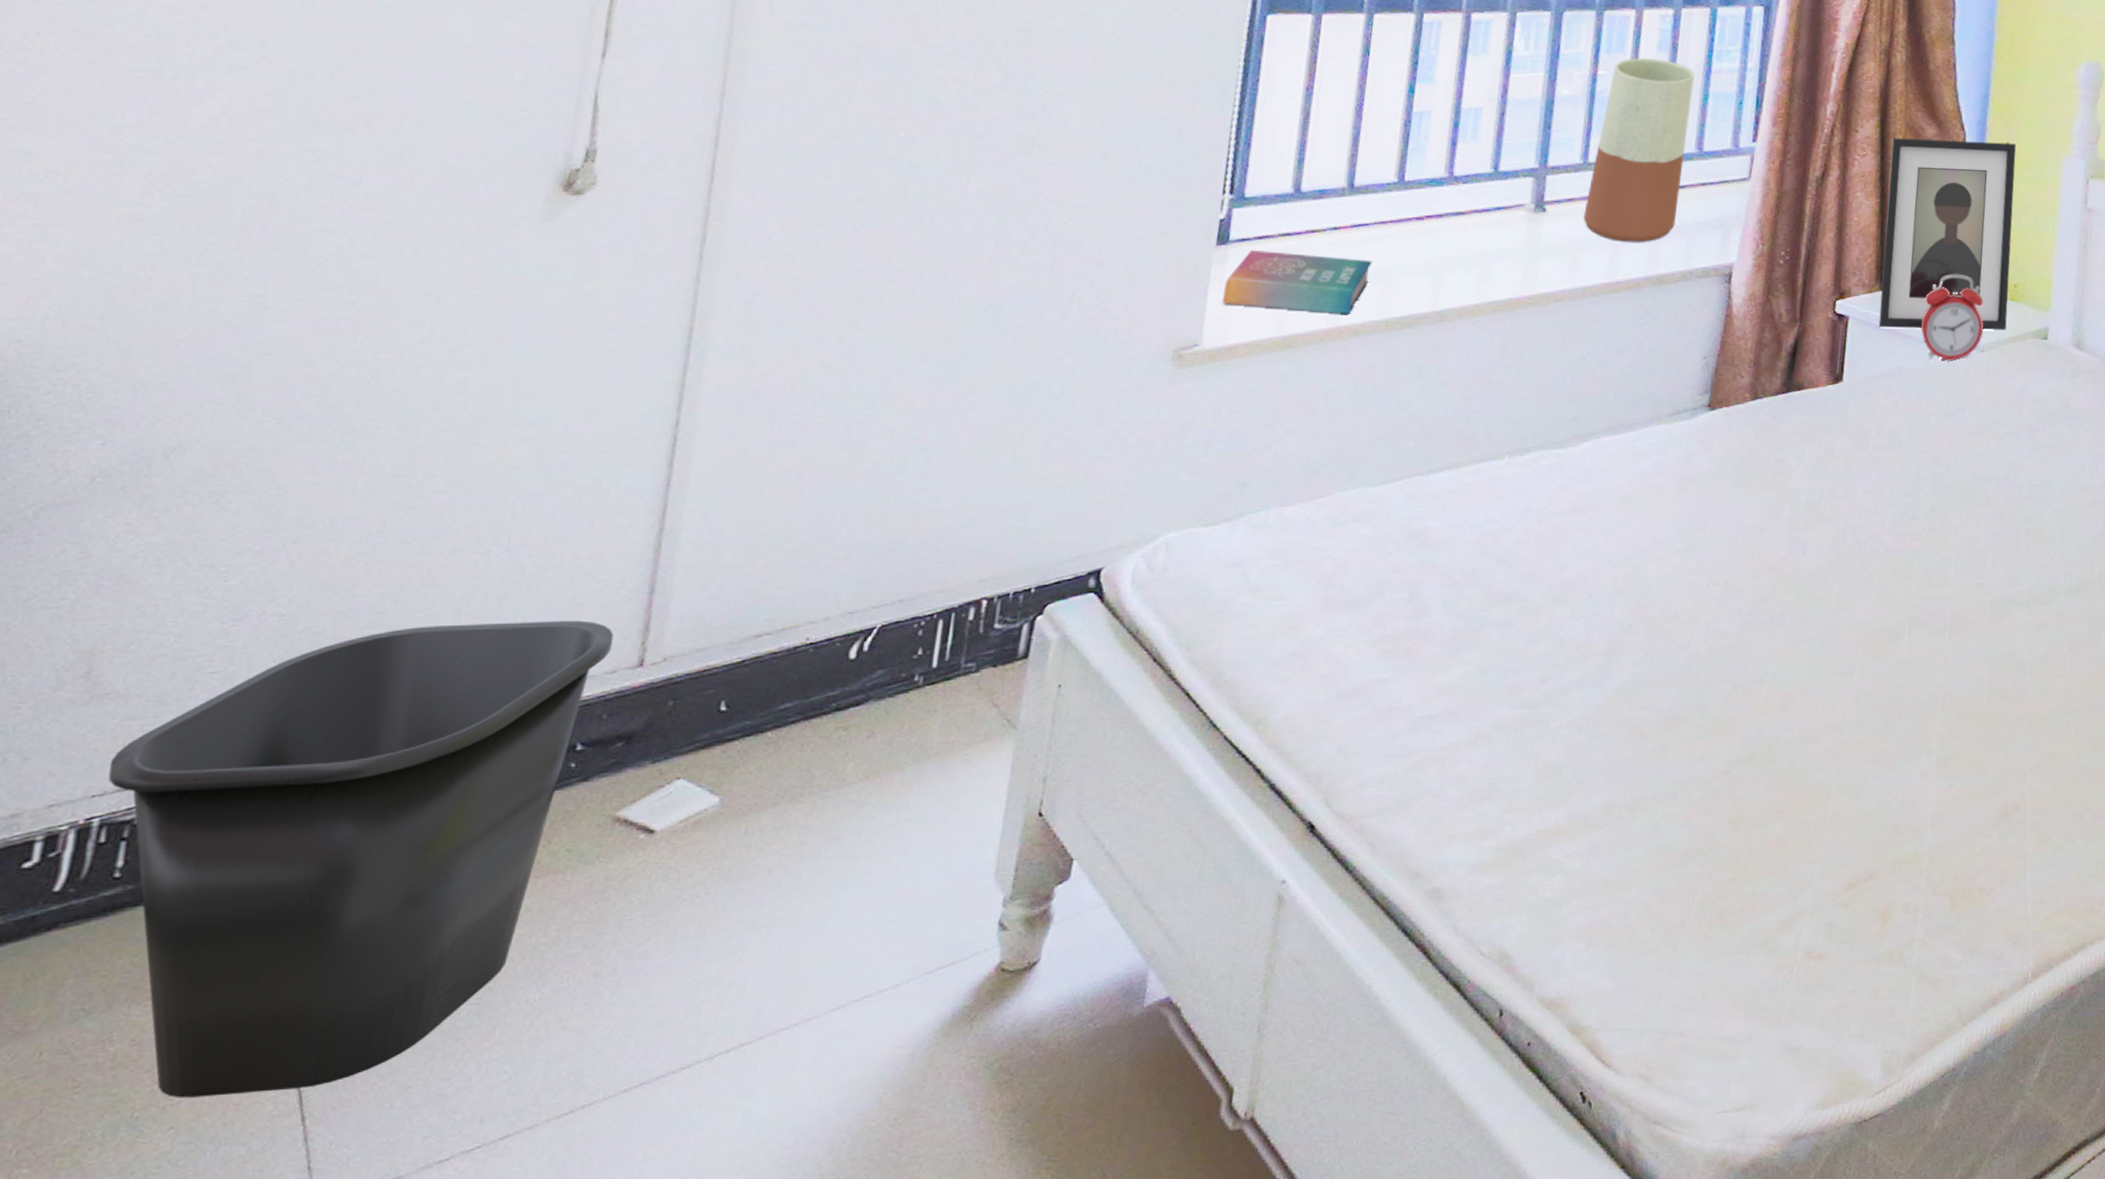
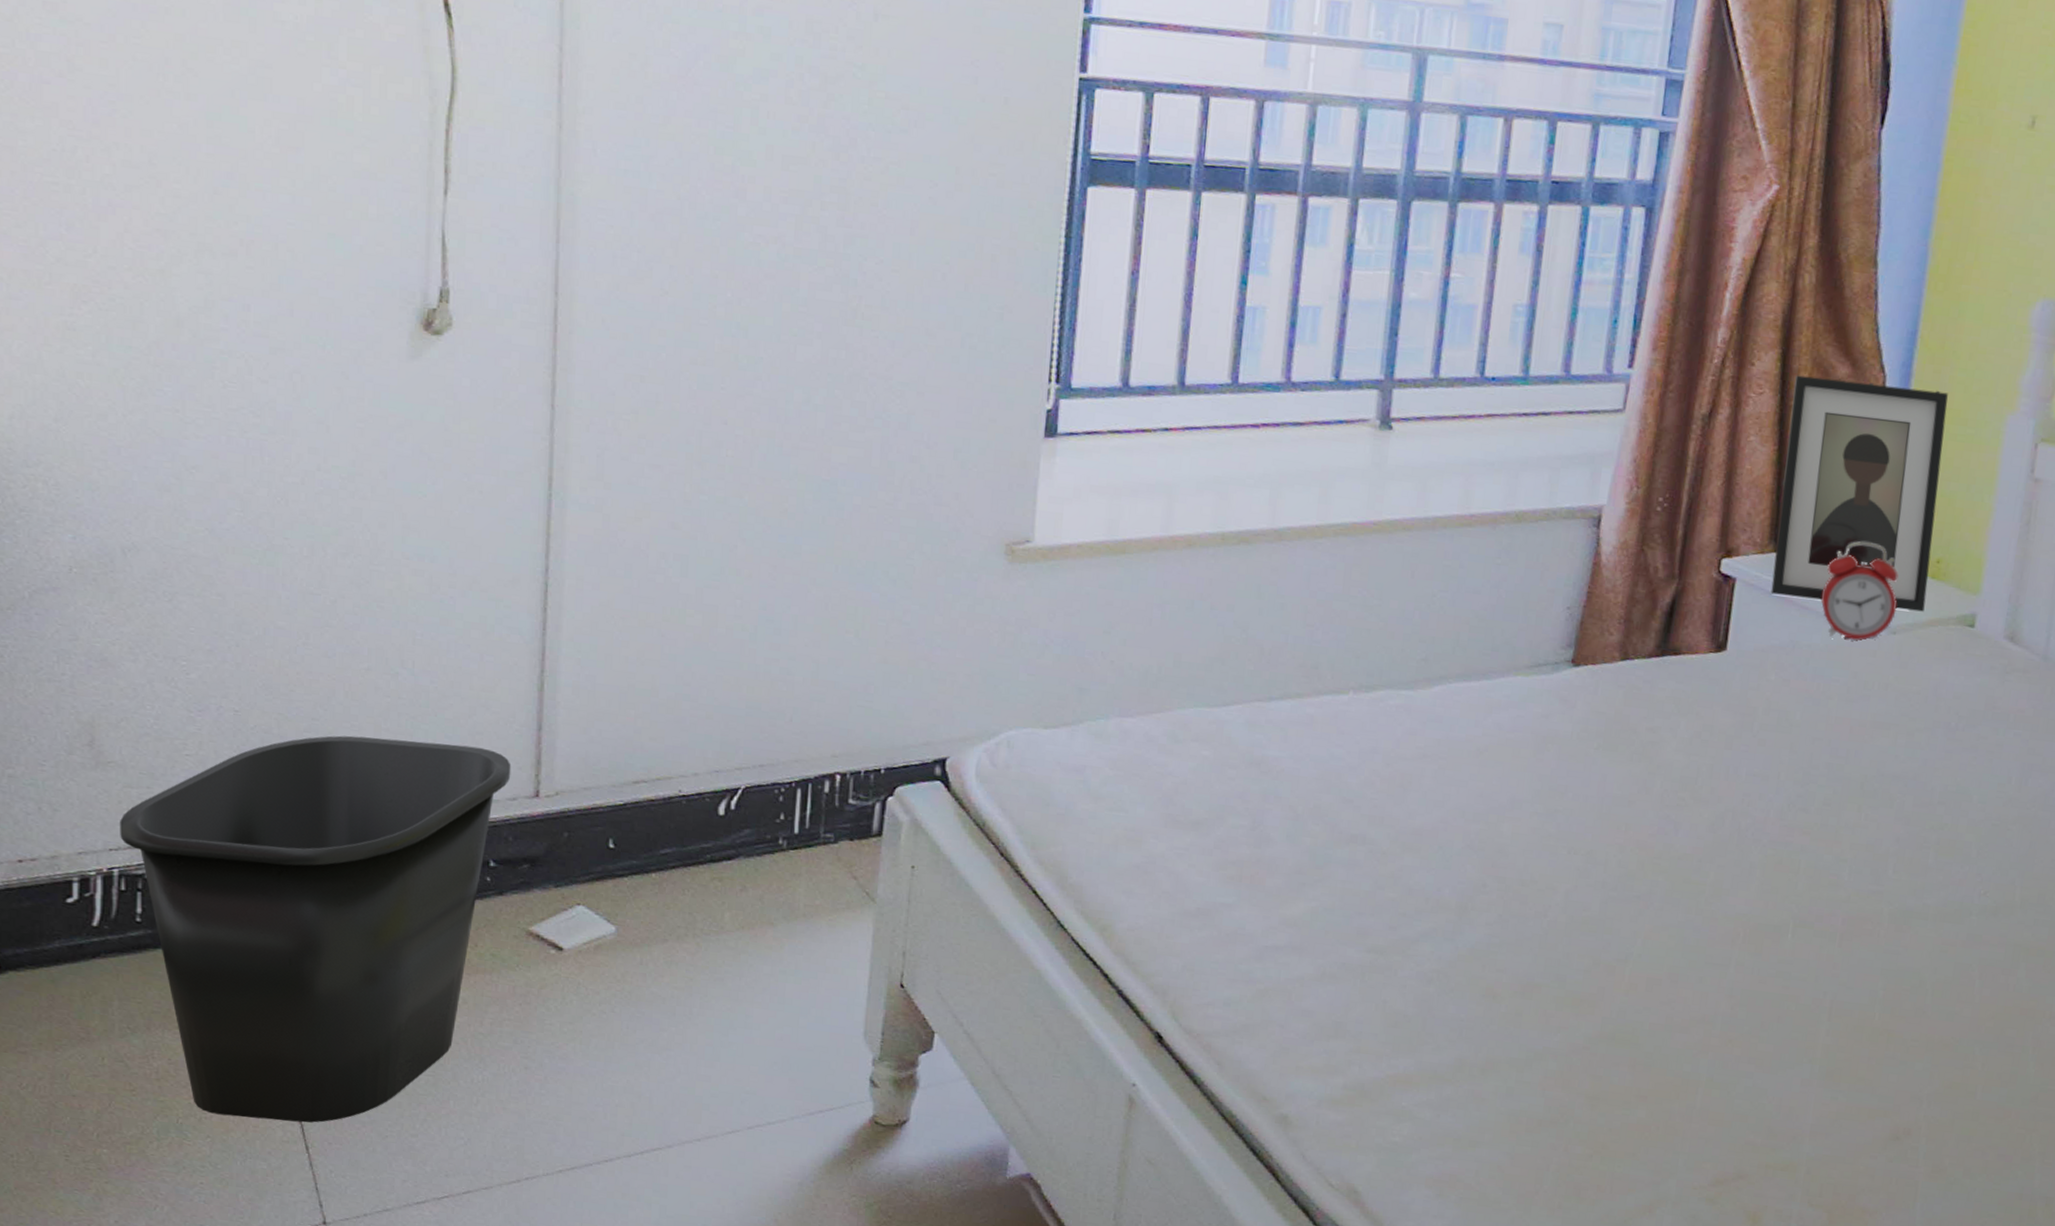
book: present [1222,250,1372,314] -> none [1052,446,1206,523]
vase: present [1583,58,1695,242] -> none [1434,260,1562,473]

